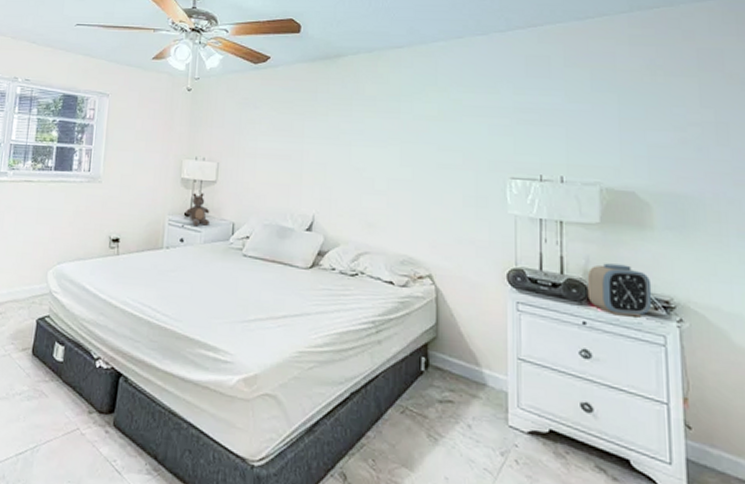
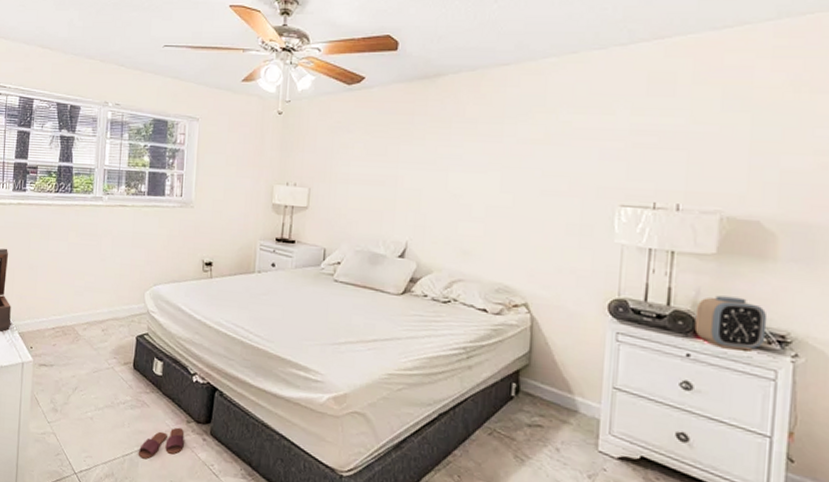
slippers: none [34,419,85,458] -> present [139,427,184,459]
teddy bear: present [186,193,210,226] -> none [277,218,301,252]

